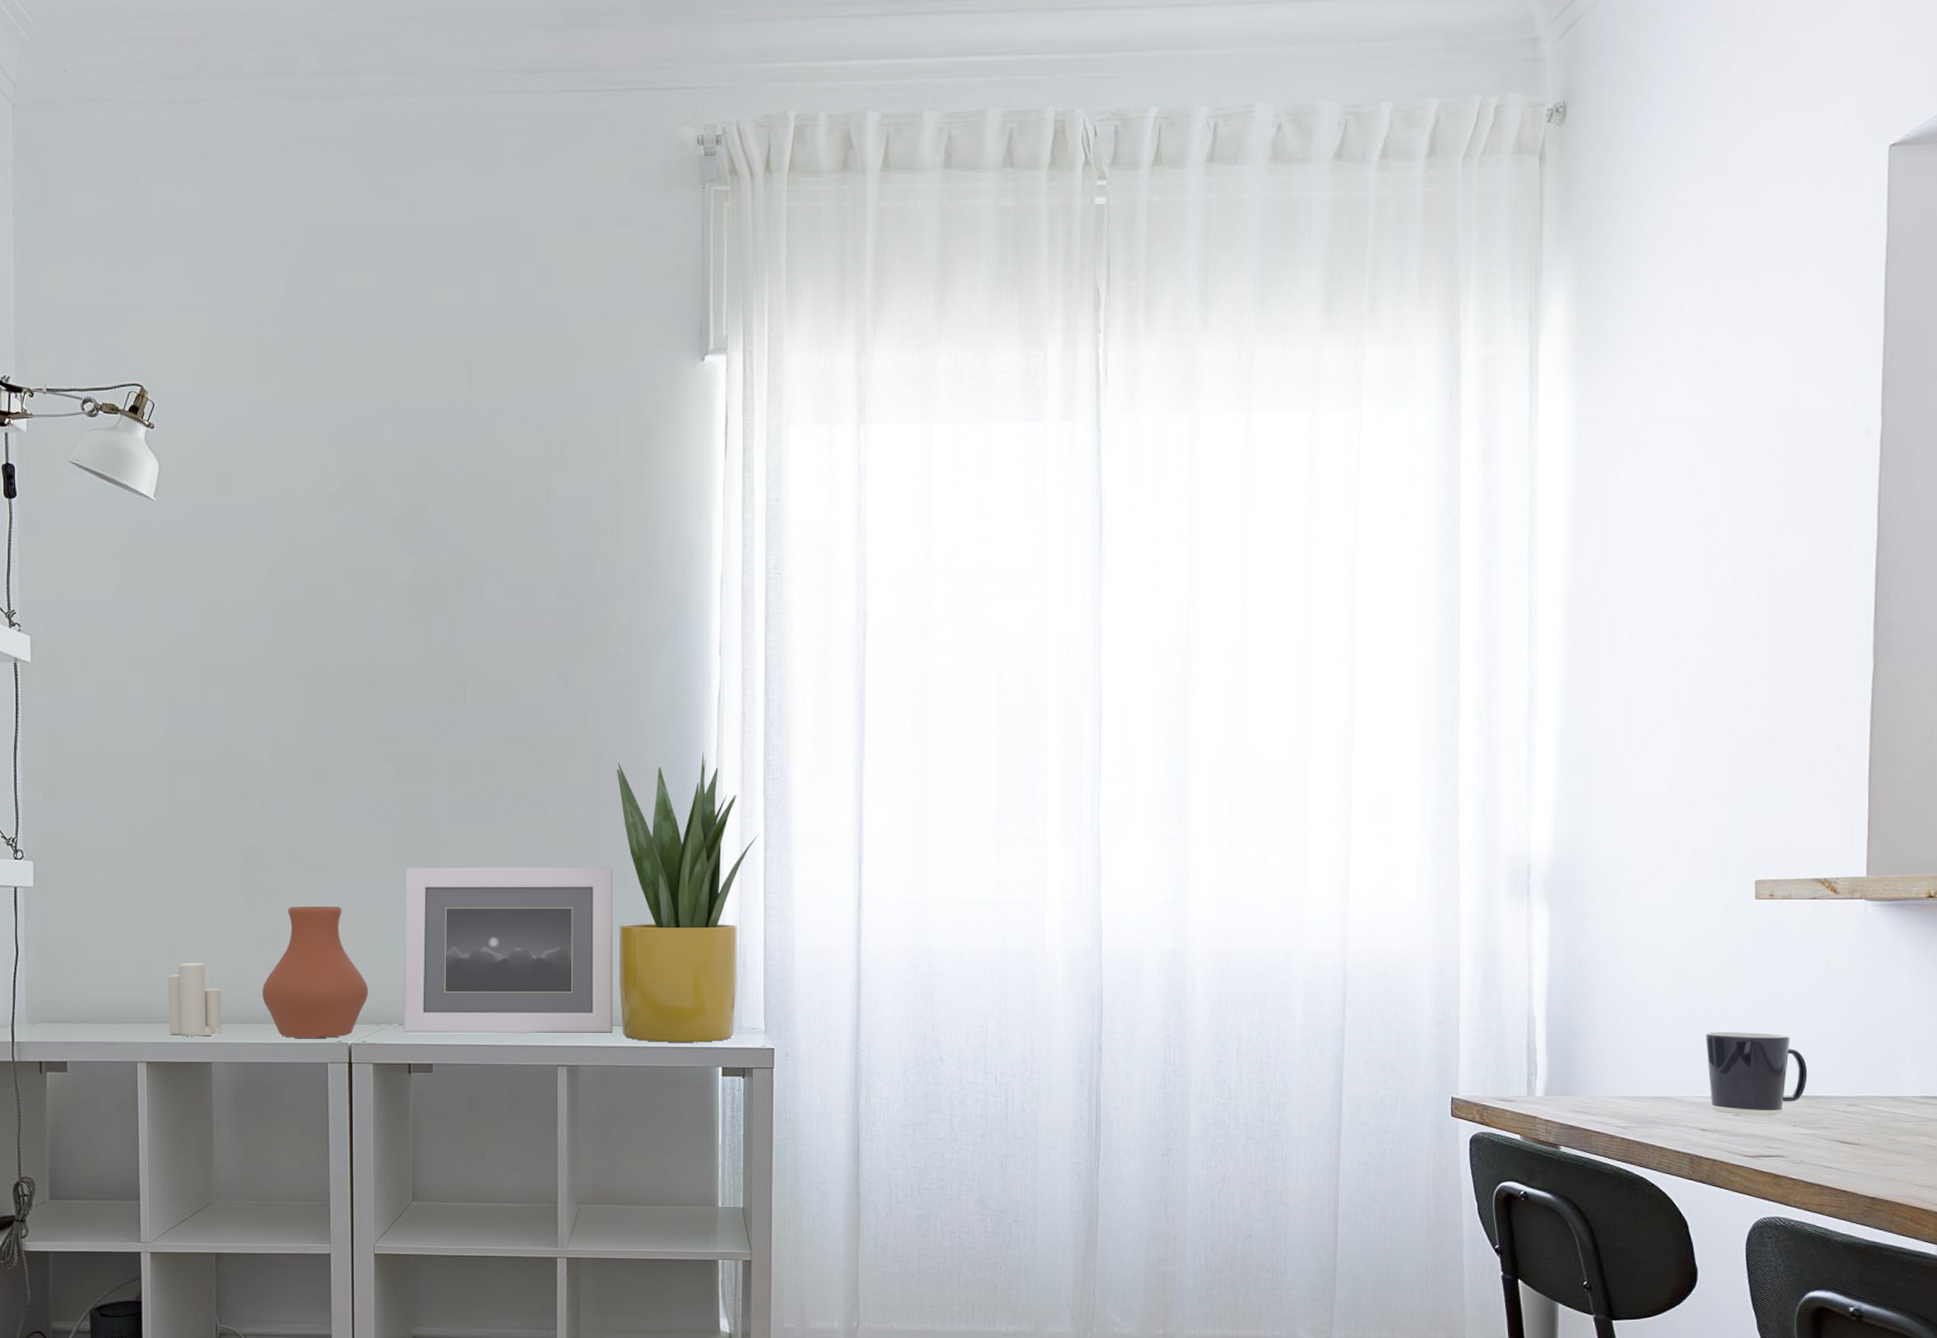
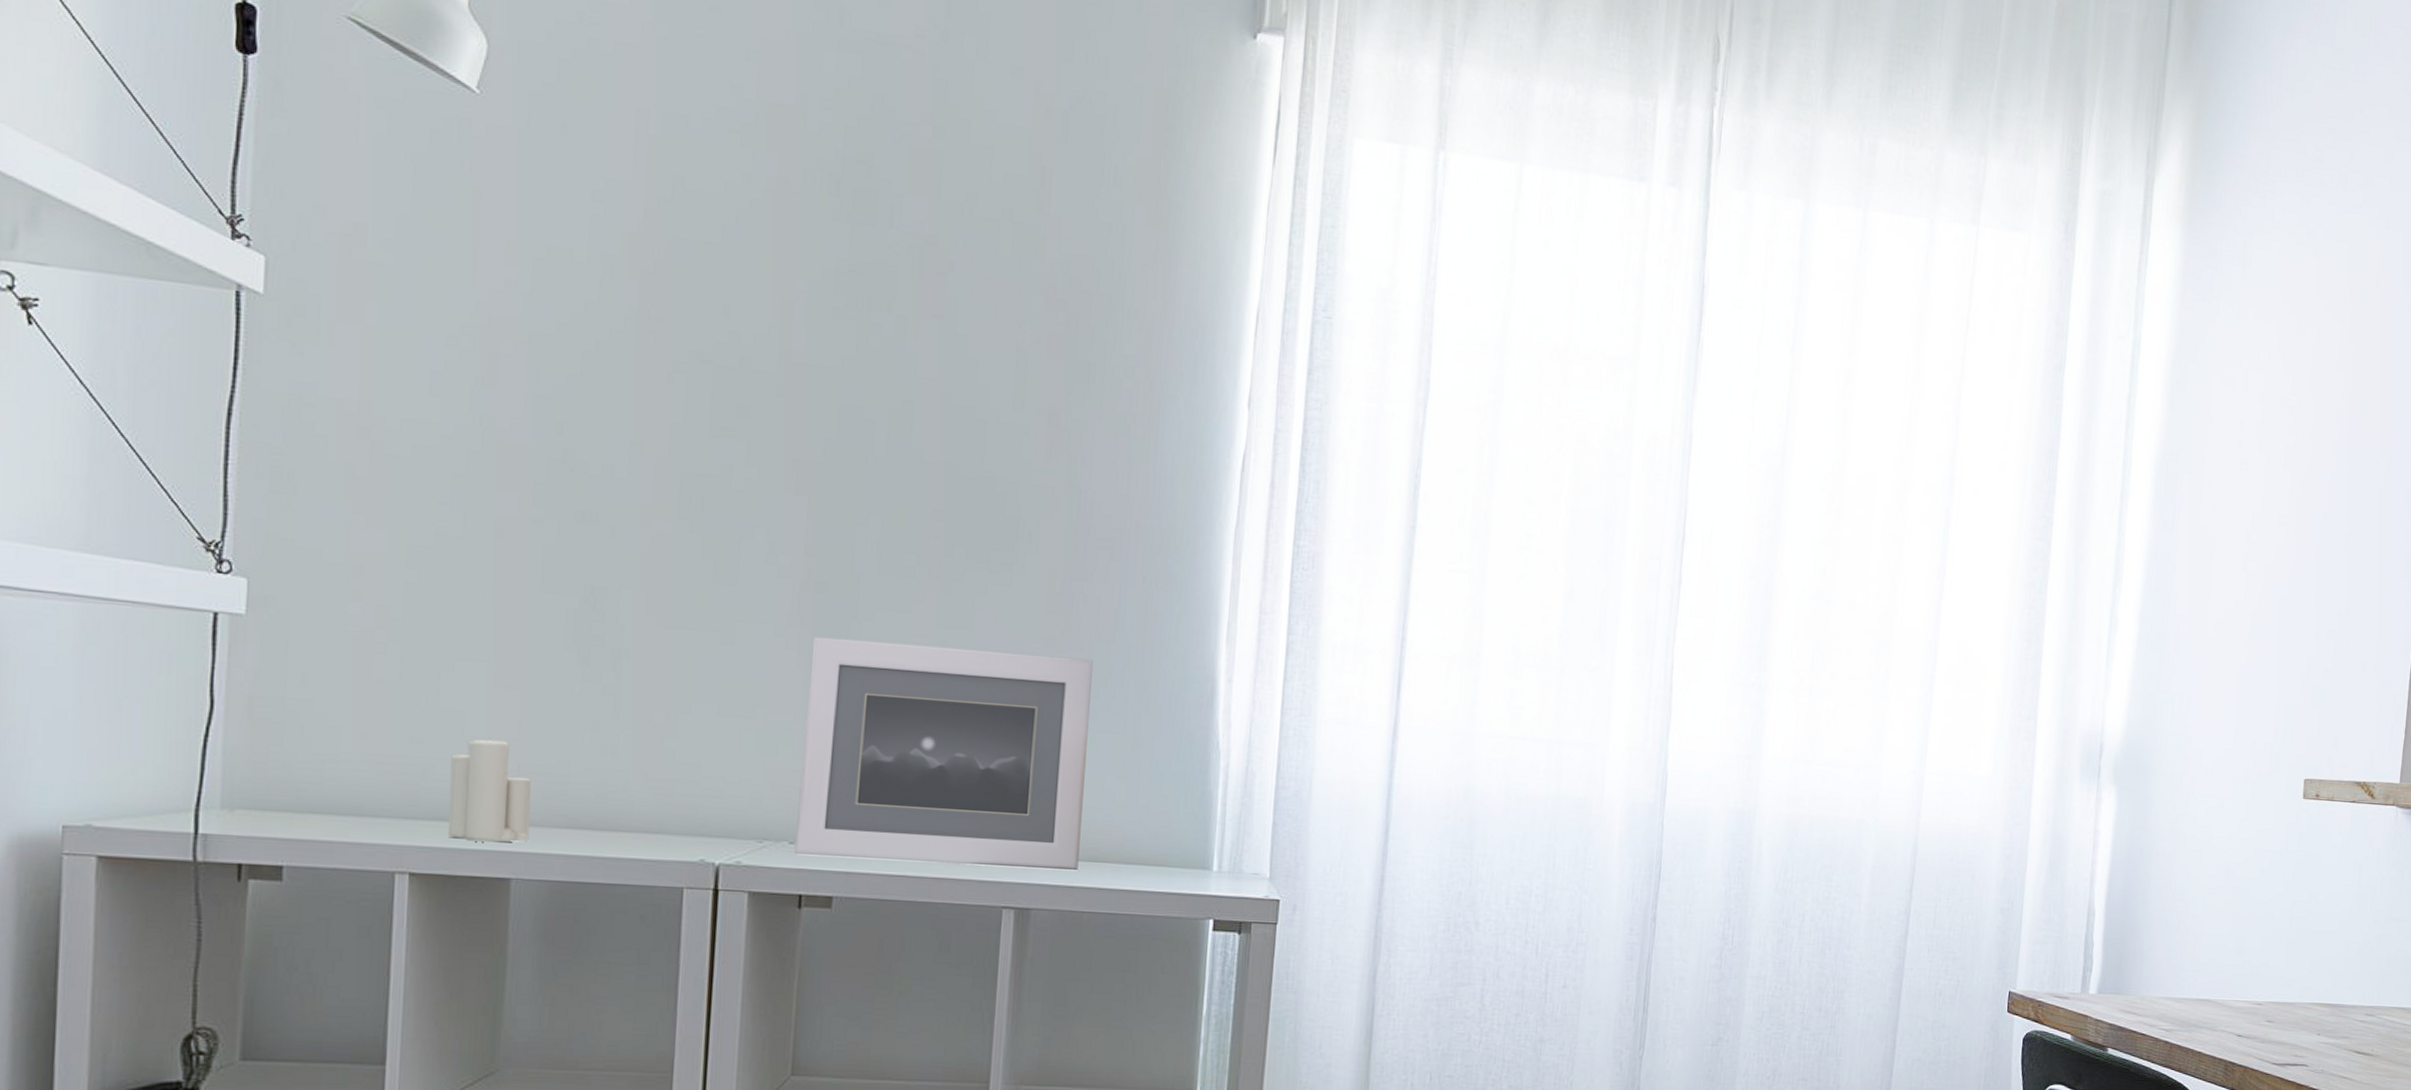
vase: present [262,907,368,1038] -> none [593,675,749,855]
planter: present [616,752,759,1042] -> none [1090,526,1281,888]
mug: present [1705,1032,1808,1116] -> none [2247,934,2335,1024]

